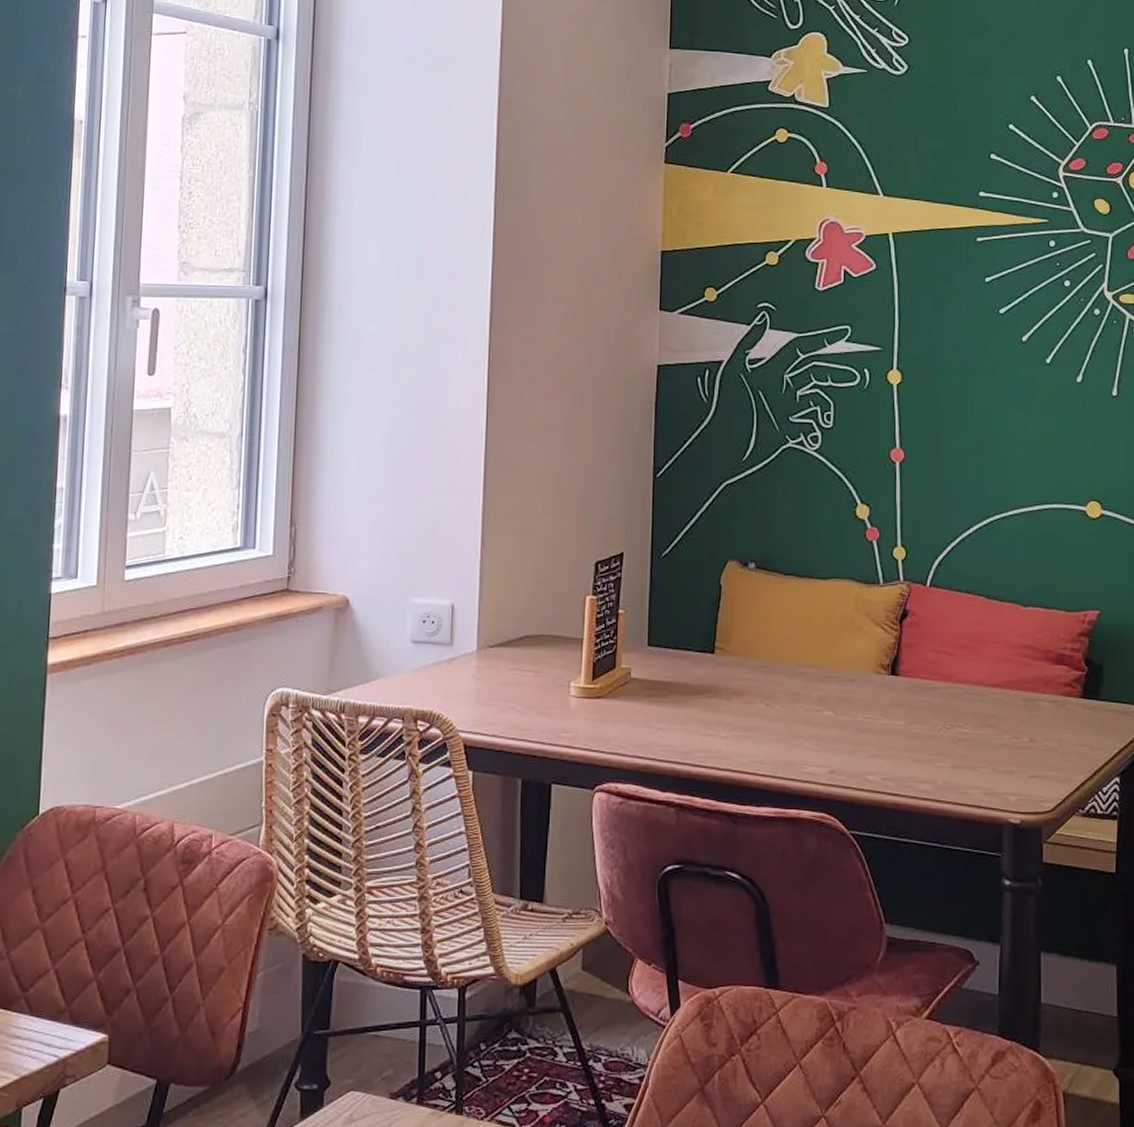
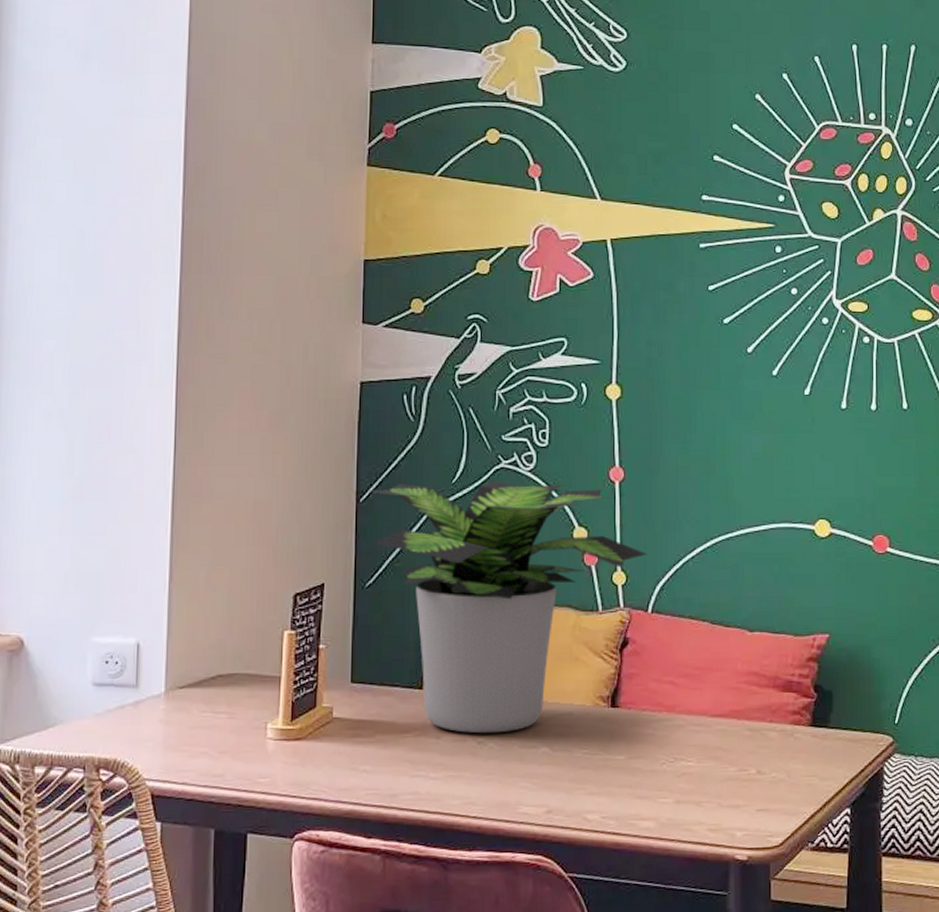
potted plant: none [665,460,926,697] -> present [369,481,648,734]

